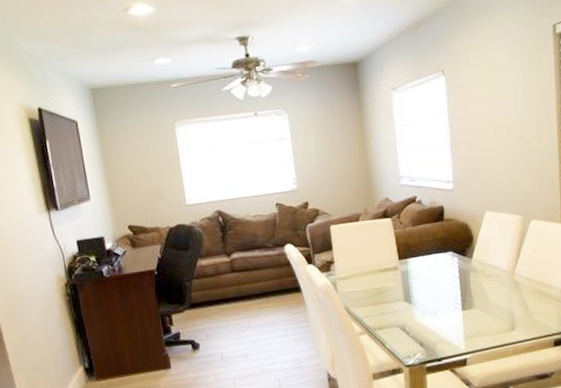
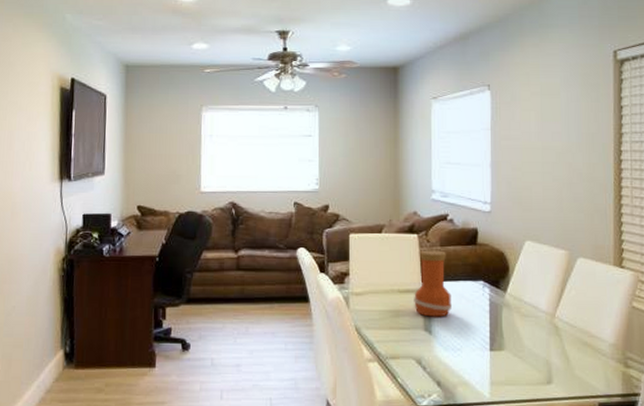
vase: none [393,230,427,290] -> present [414,250,452,317]

